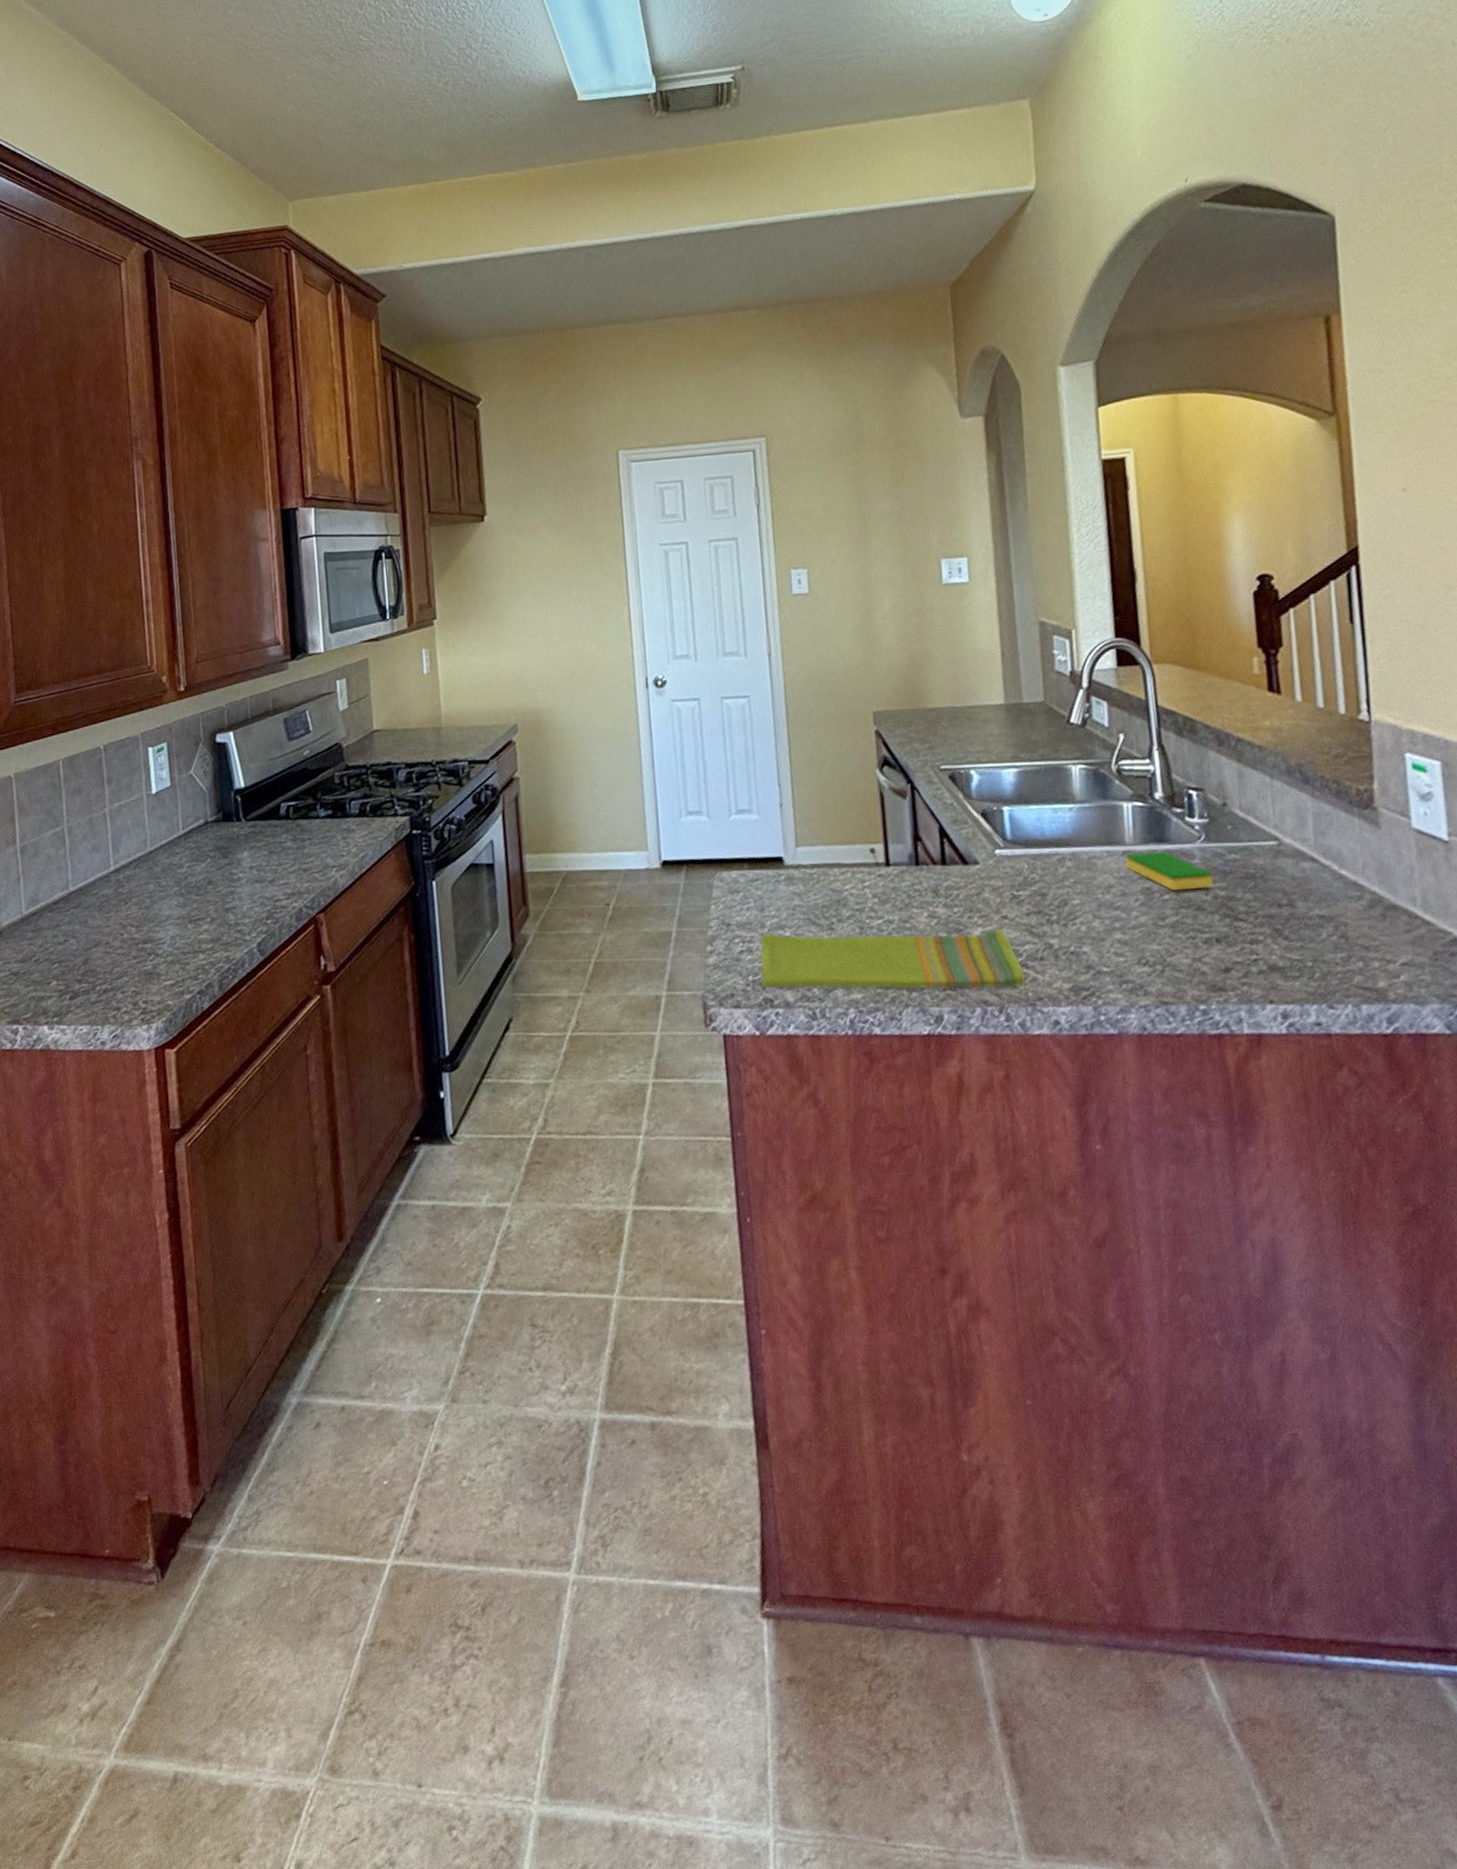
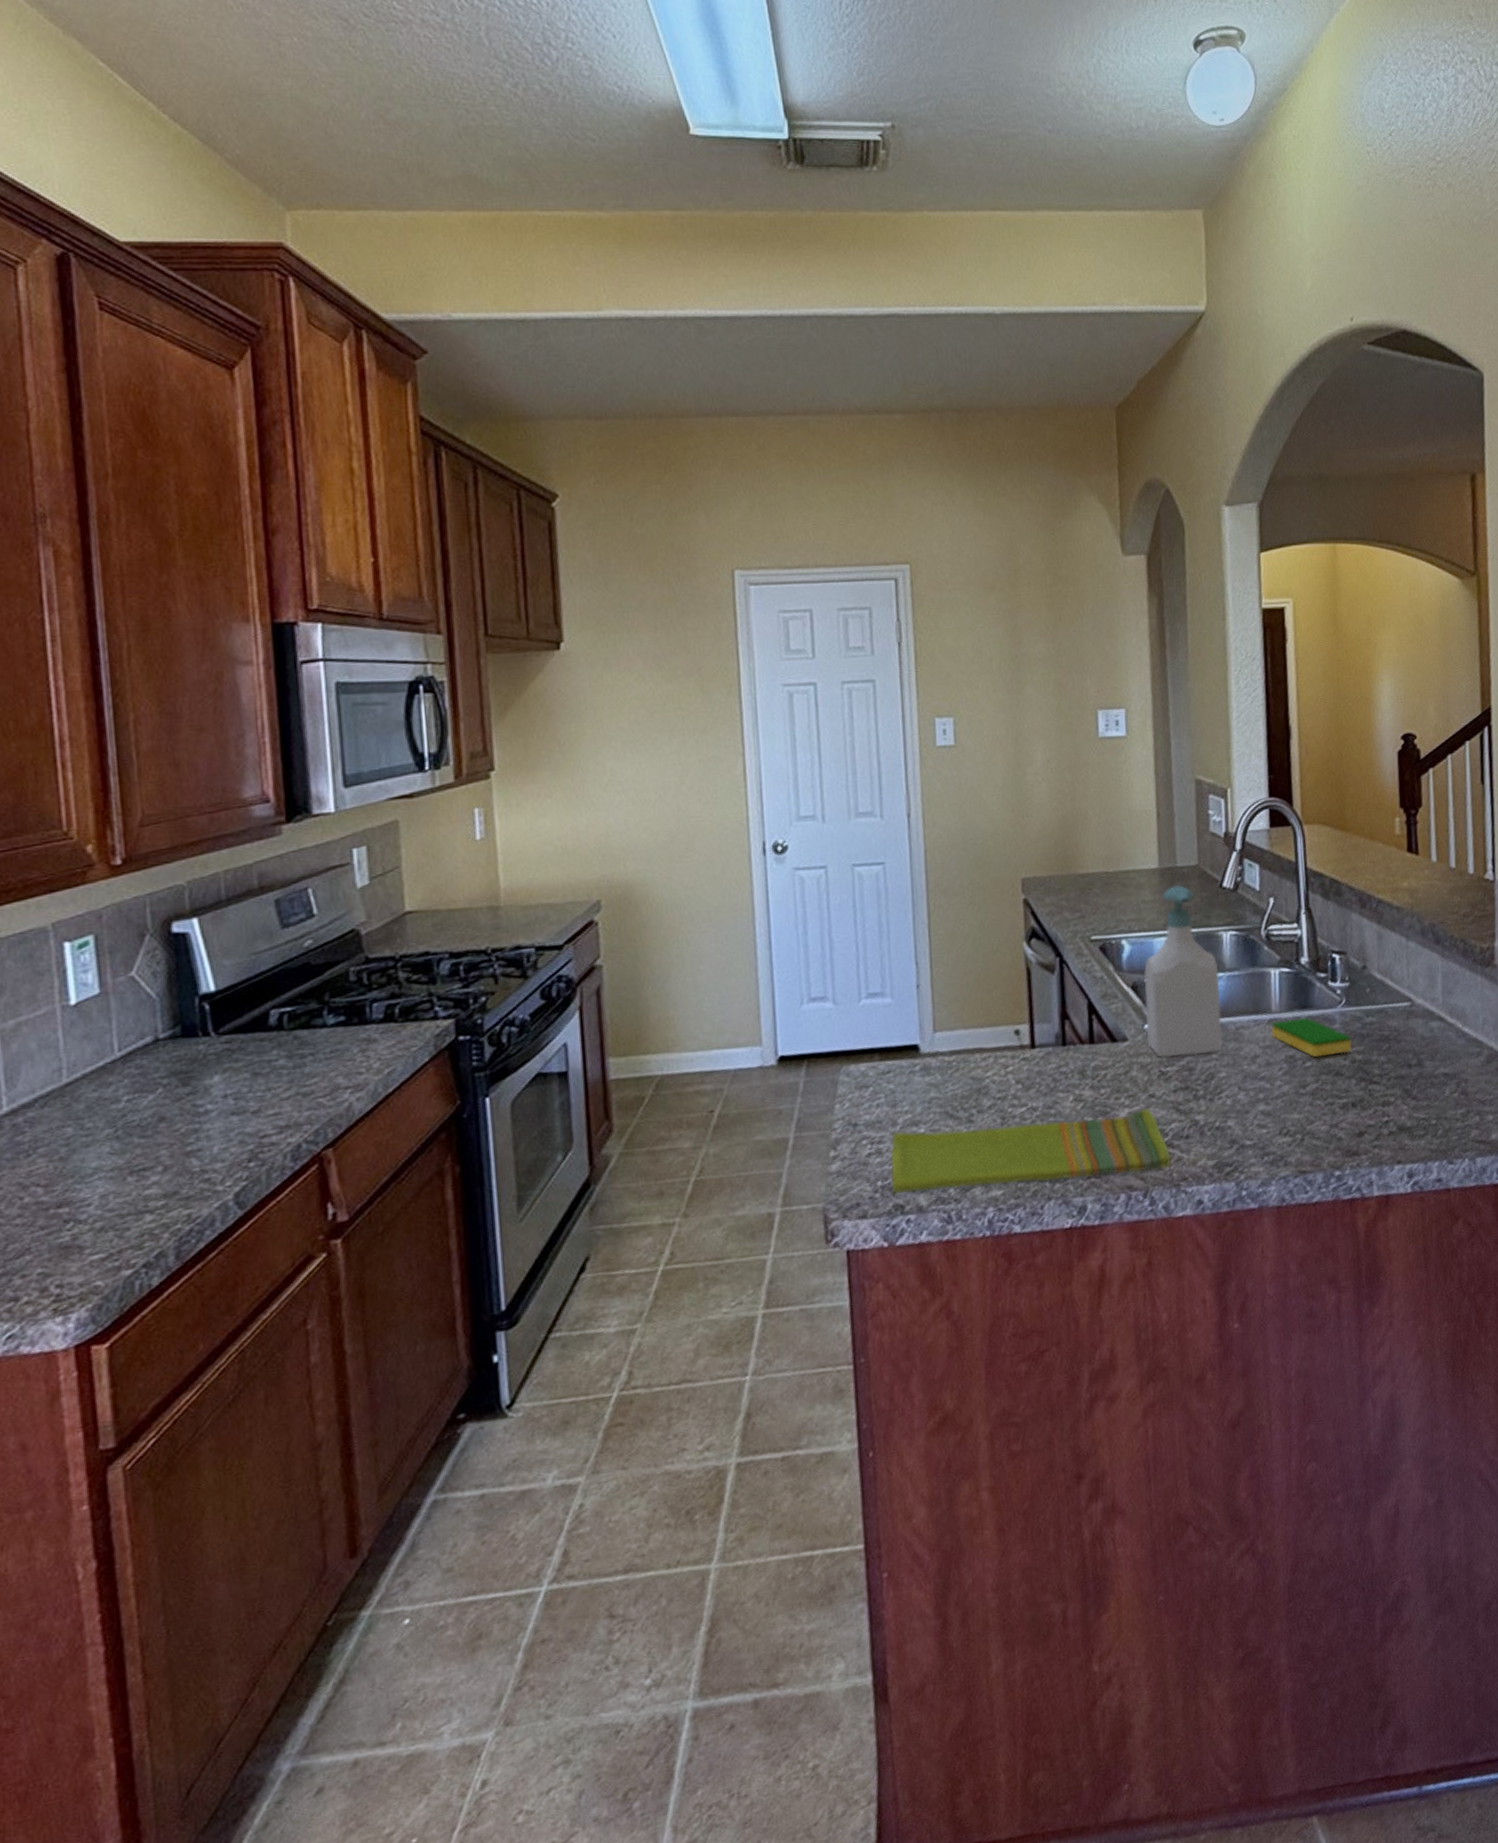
soap bottle: none [993,720,1076,882] -> present [1144,885,1223,1058]

